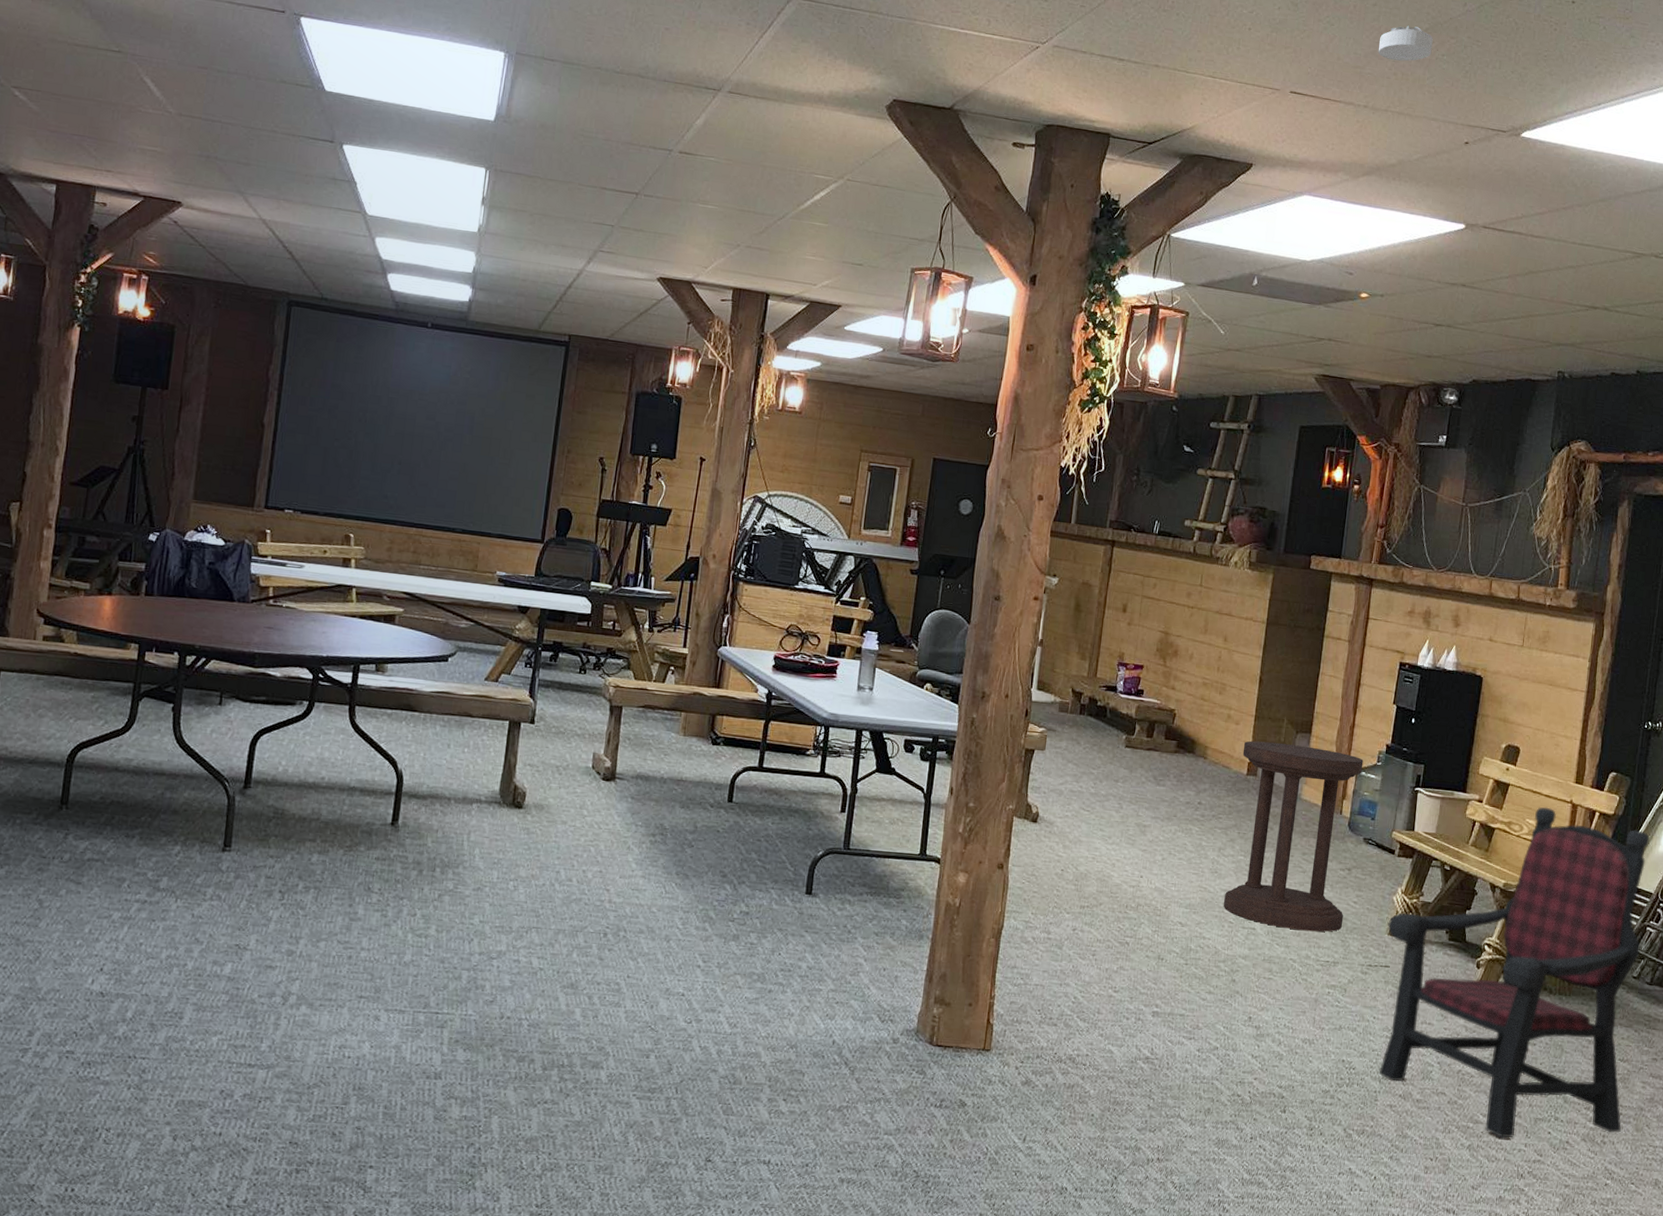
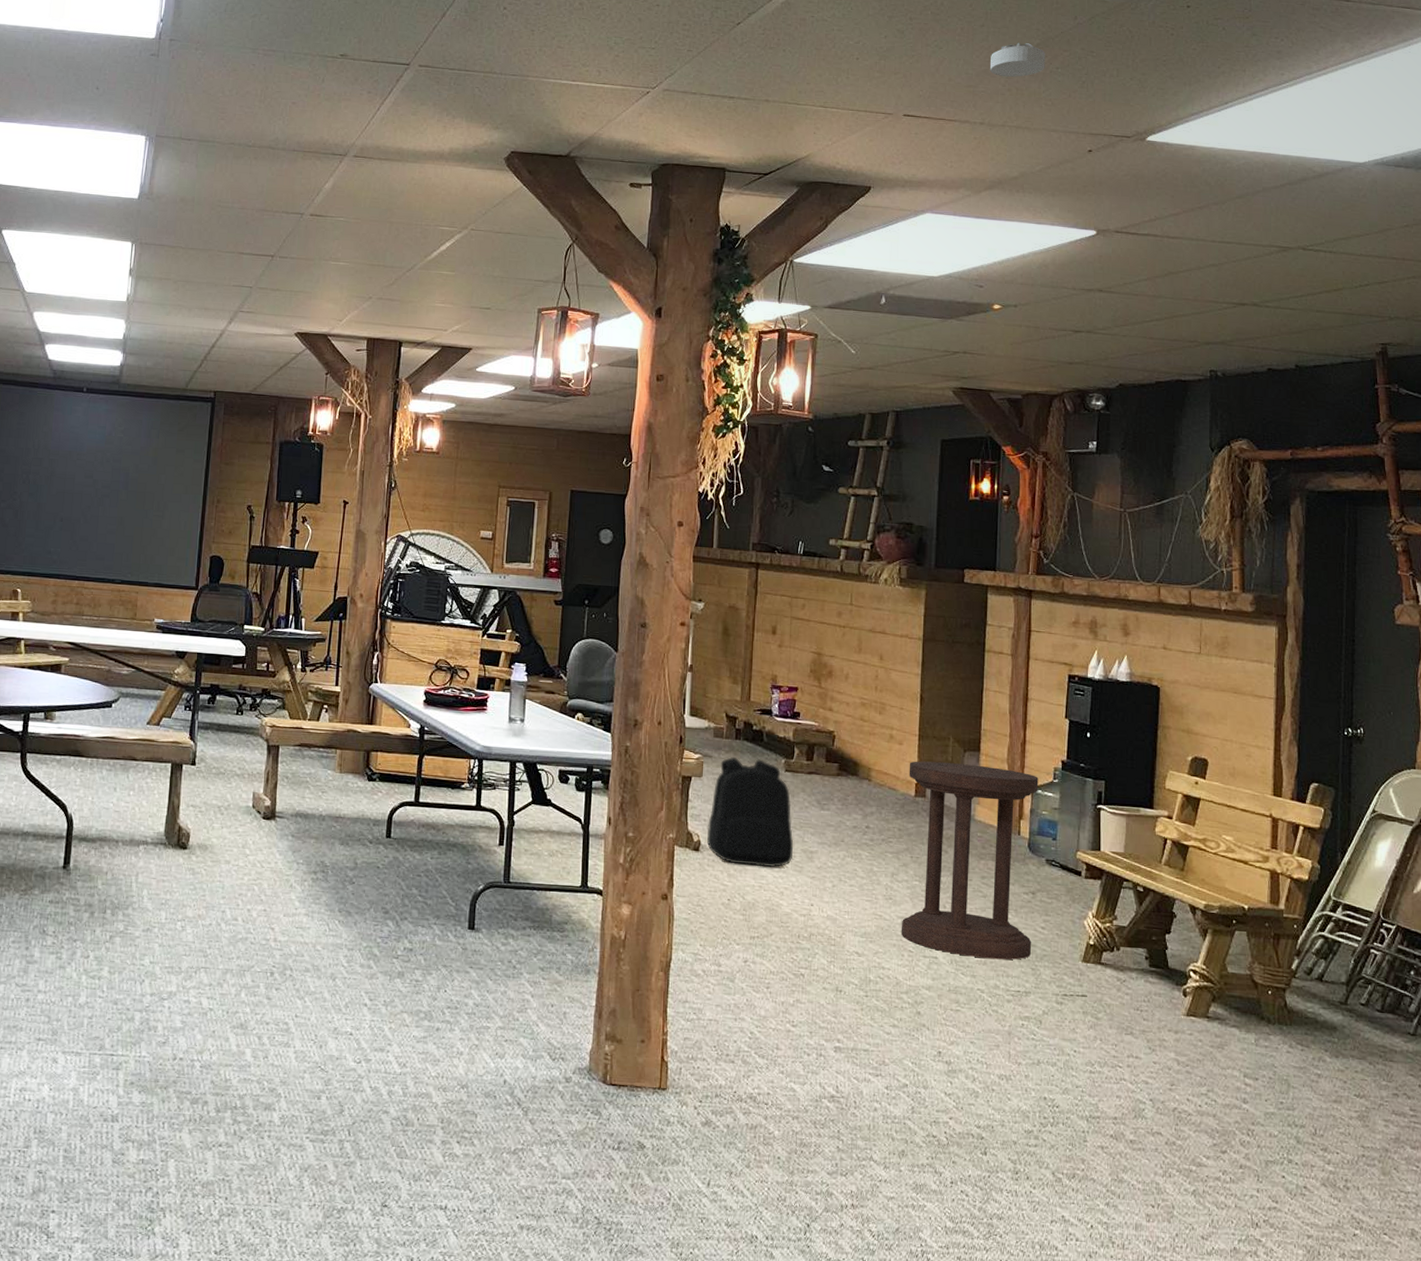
backpack: none [1045,732,1129,841] -> present [707,757,794,868]
armchair: present [1378,807,1650,1138] -> none [1081,822,1365,1183]

